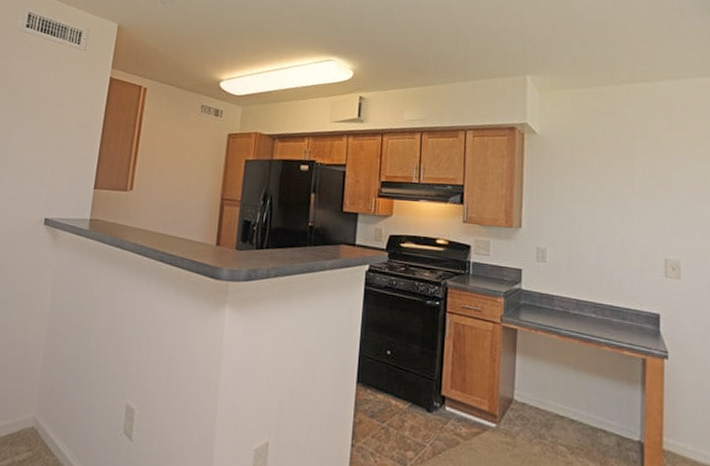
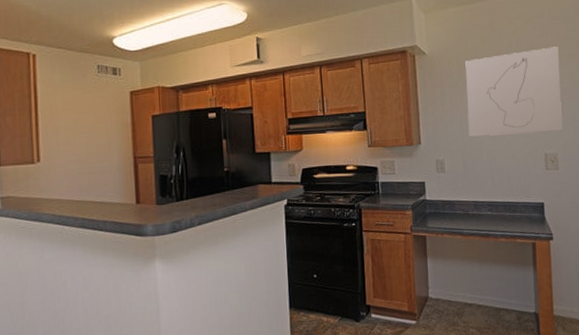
wall art: none [577,142,689,236] -> present [465,46,563,137]

